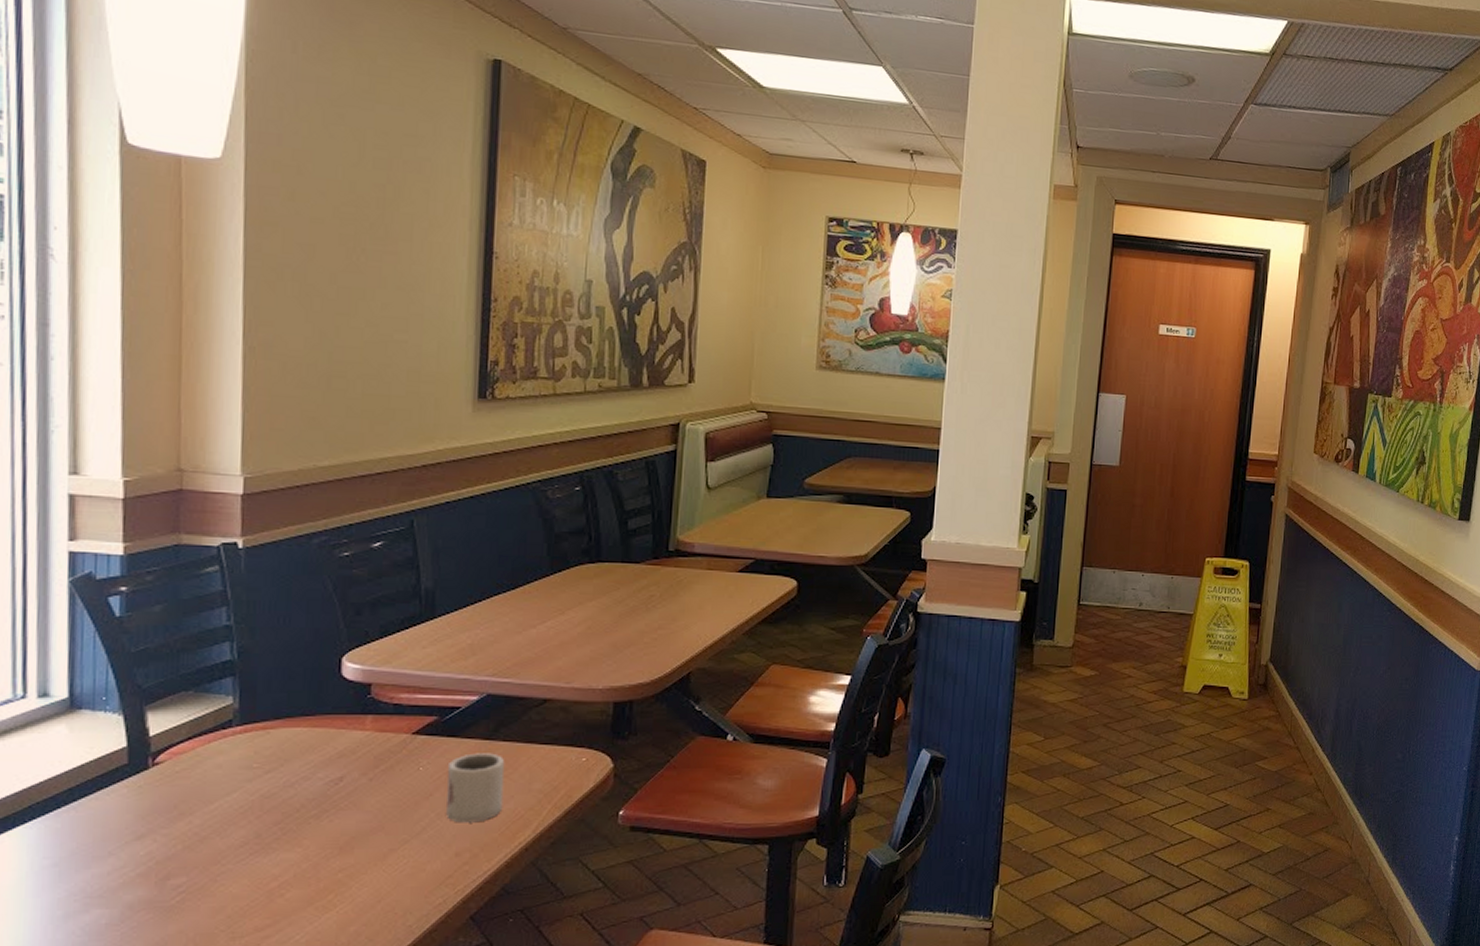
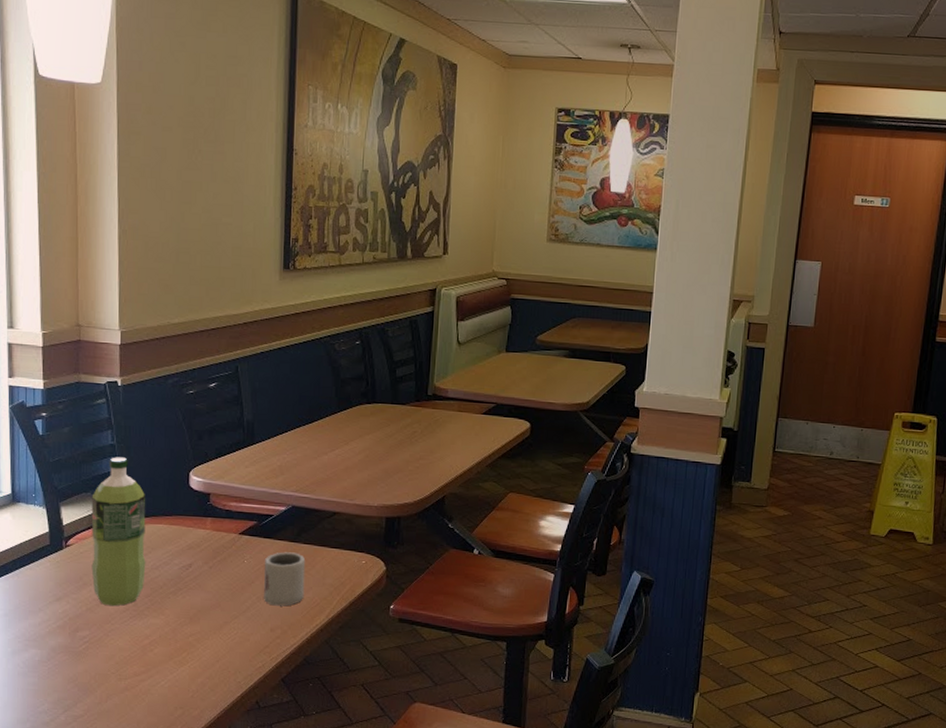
pop: none [192,641,277,841] -> present [91,457,146,606]

